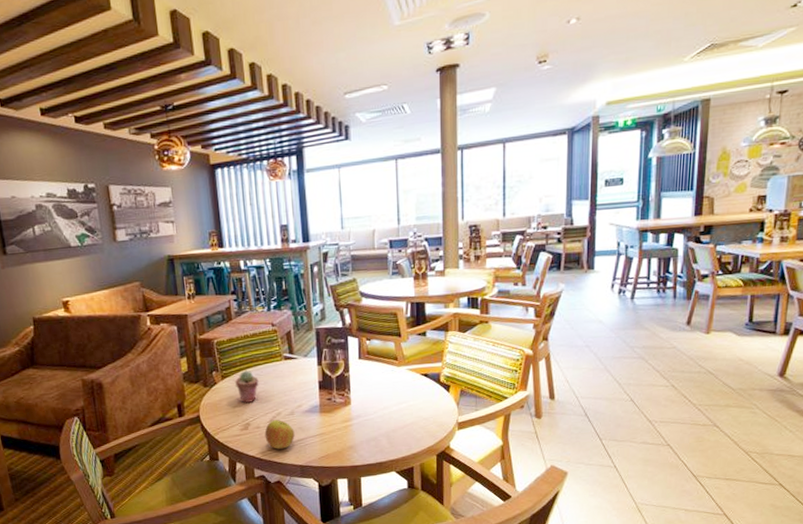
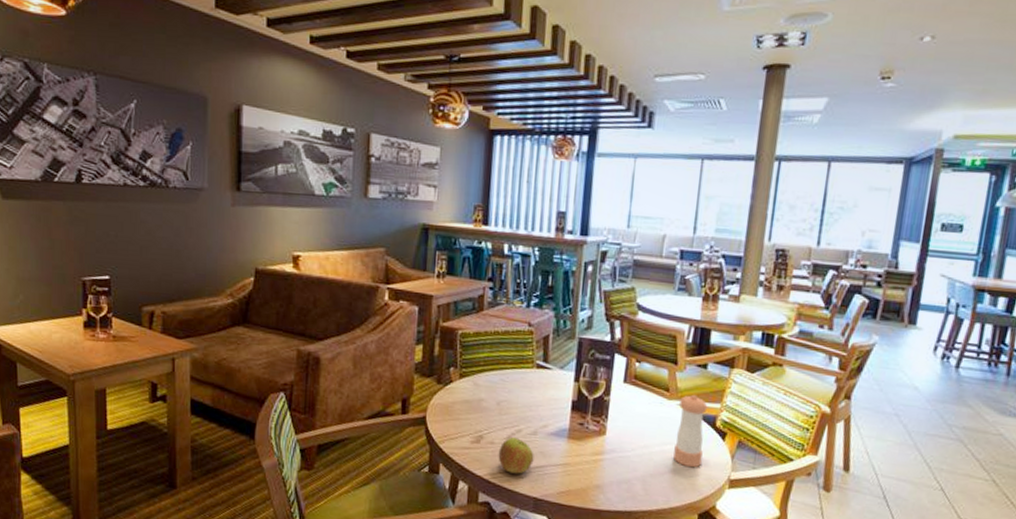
potted succulent: present [235,370,259,403] -> none [474,372,502,412]
pepper shaker: none [408,359,433,419] -> present [673,395,708,468]

